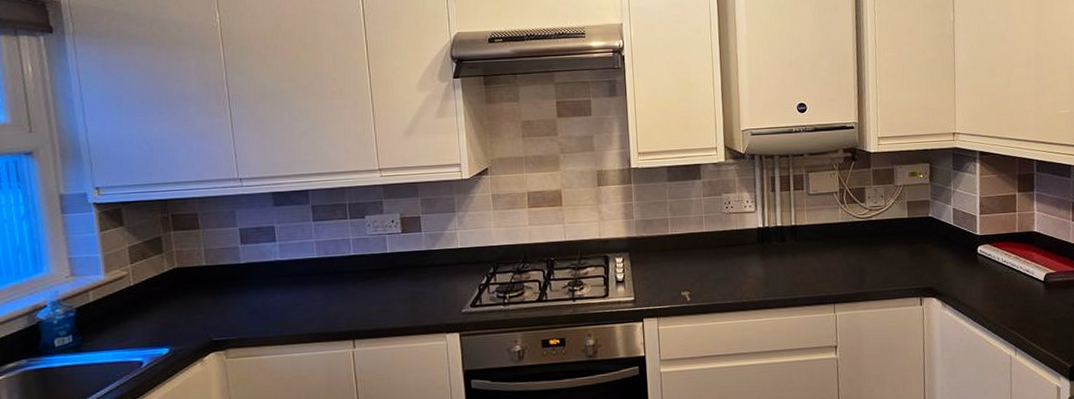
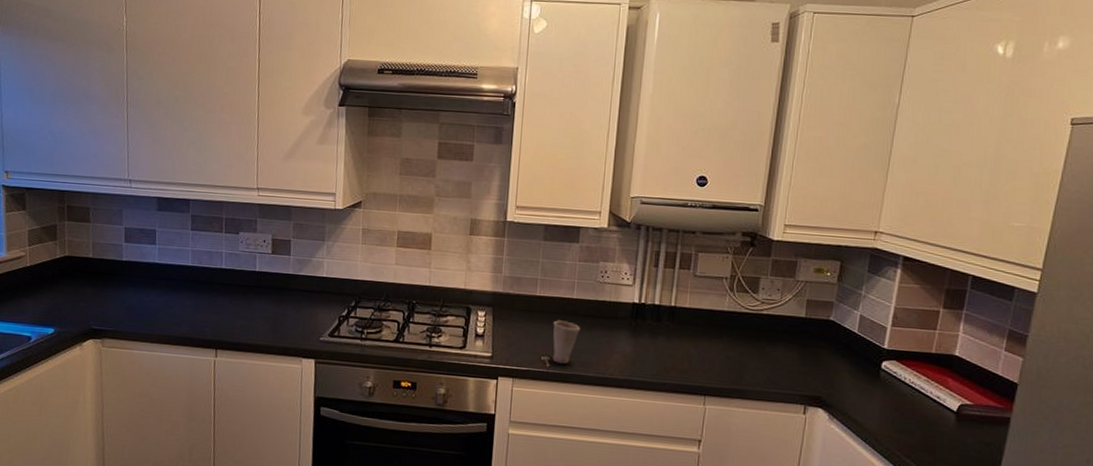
cup: none [687,254,714,296] -> present [553,320,580,364]

